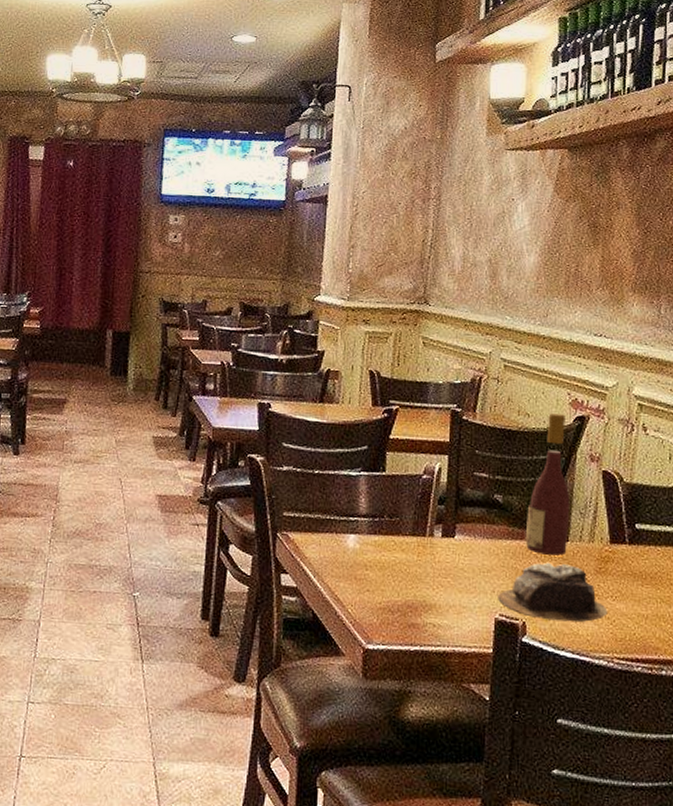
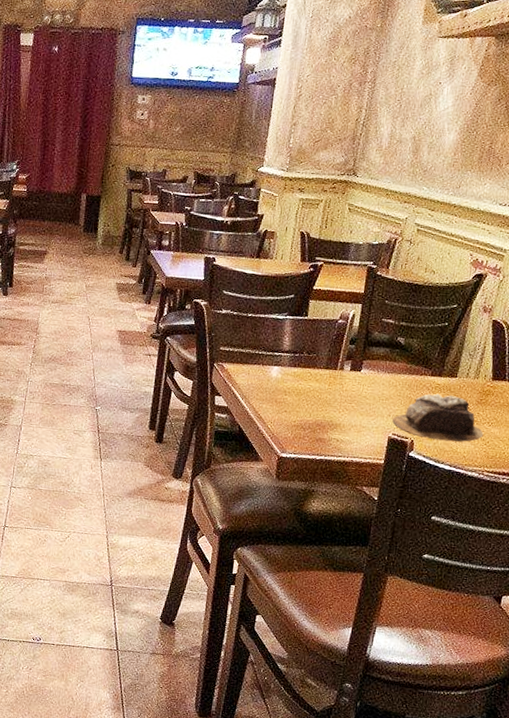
wine bottle: present [525,413,570,557] -> none [420,271,466,389]

